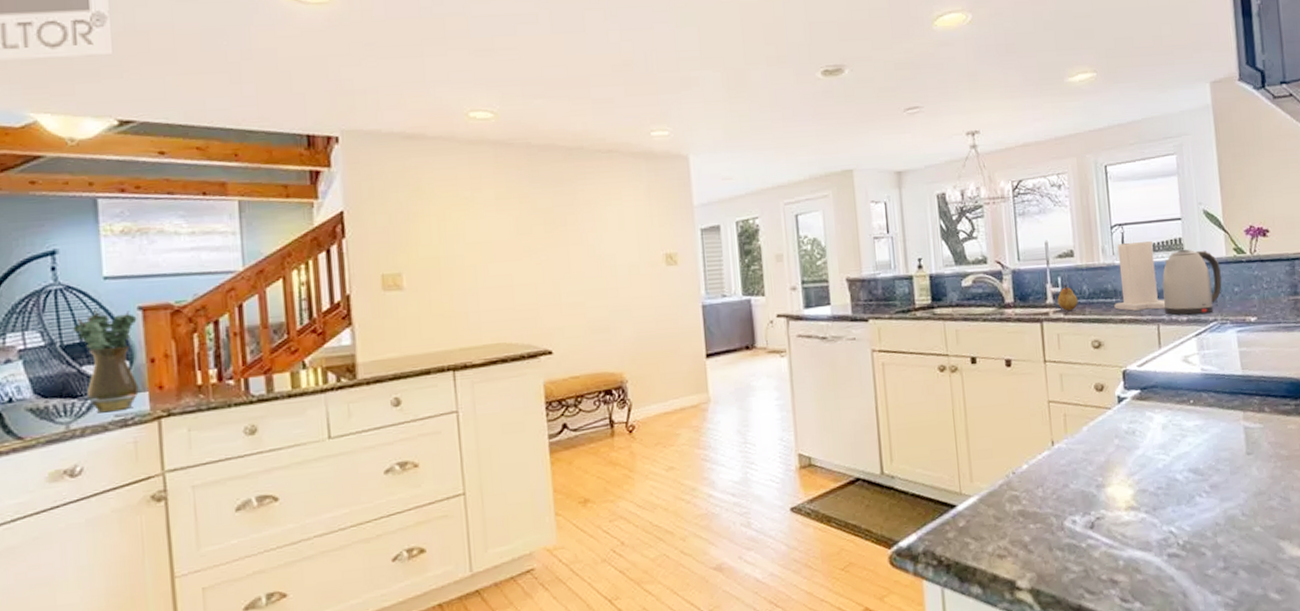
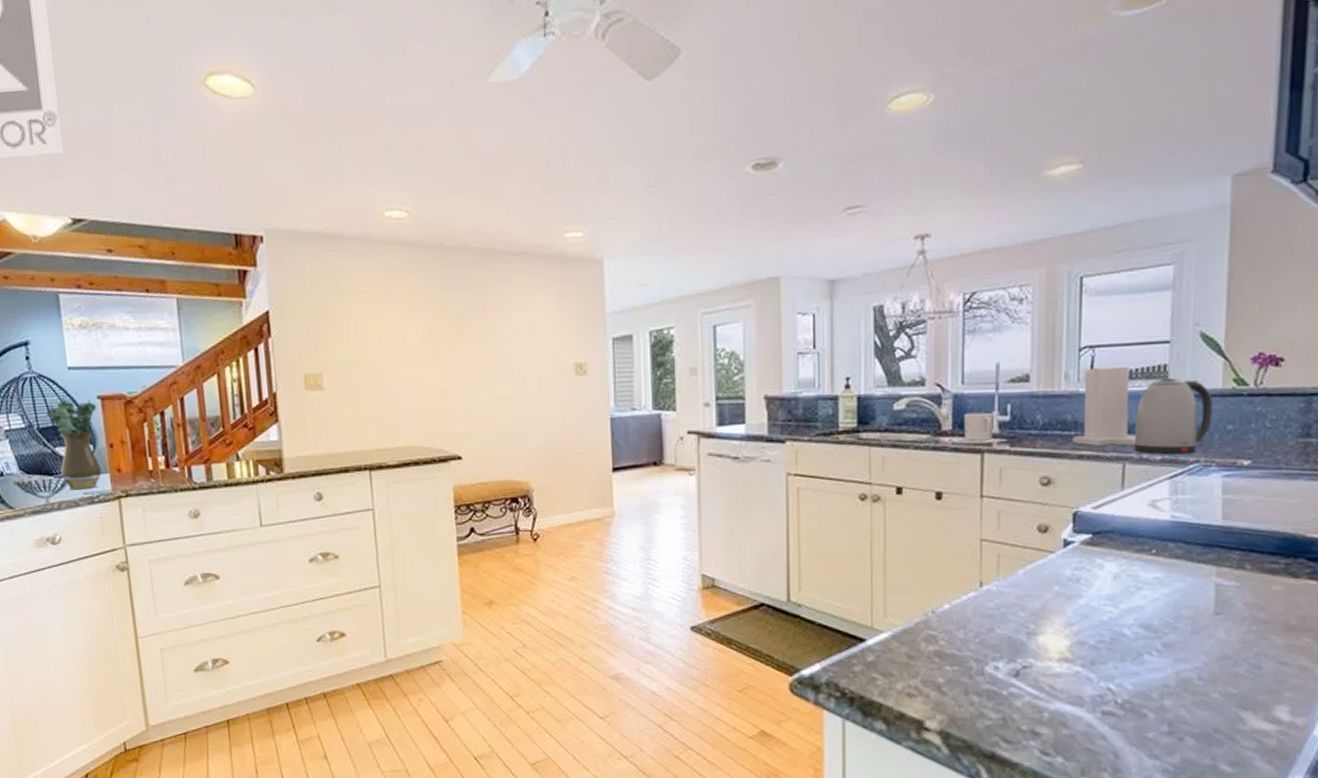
mug: none [1022,285,1049,312] -> present [963,412,994,441]
fruit: present [1057,284,1078,312] -> none [1004,413,1028,443]

